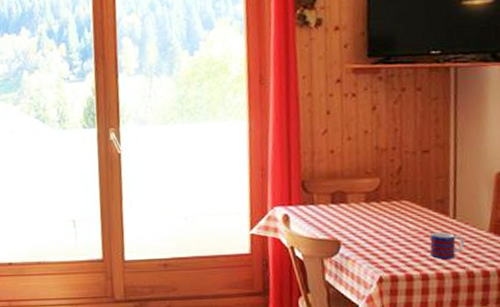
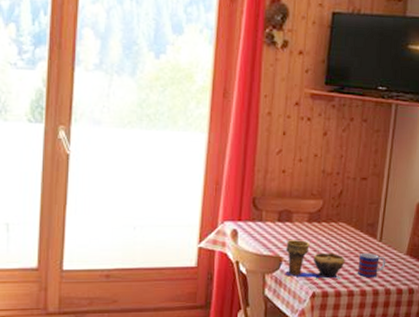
decorative bowl: none [342,221,414,262] -> present [284,240,345,279]

